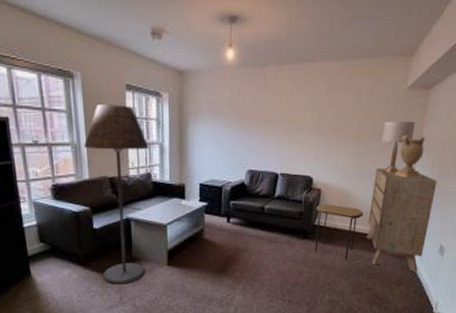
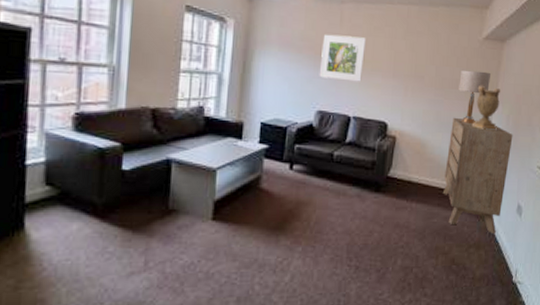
floor lamp: present [83,105,149,284] -> none [124,24,206,244]
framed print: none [247,98,289,141] -> present [319,34,366,82]
side table: present [315,204,364,259] -> none [387,153,440,217]

